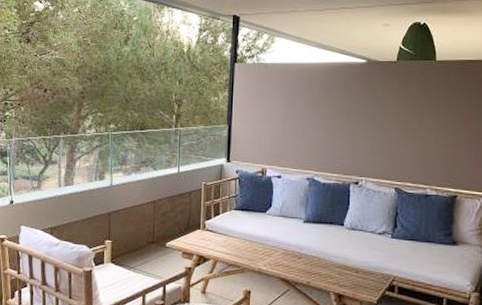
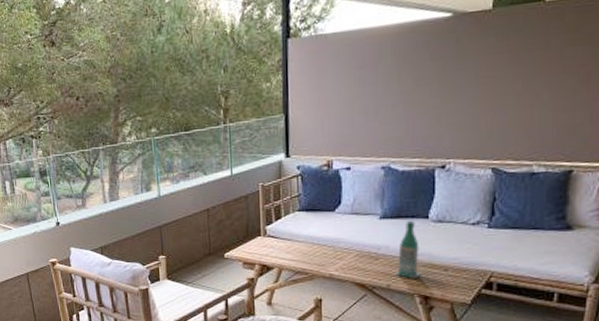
bottle: none [315,226,336,279] -> present [395,220,421,279]

